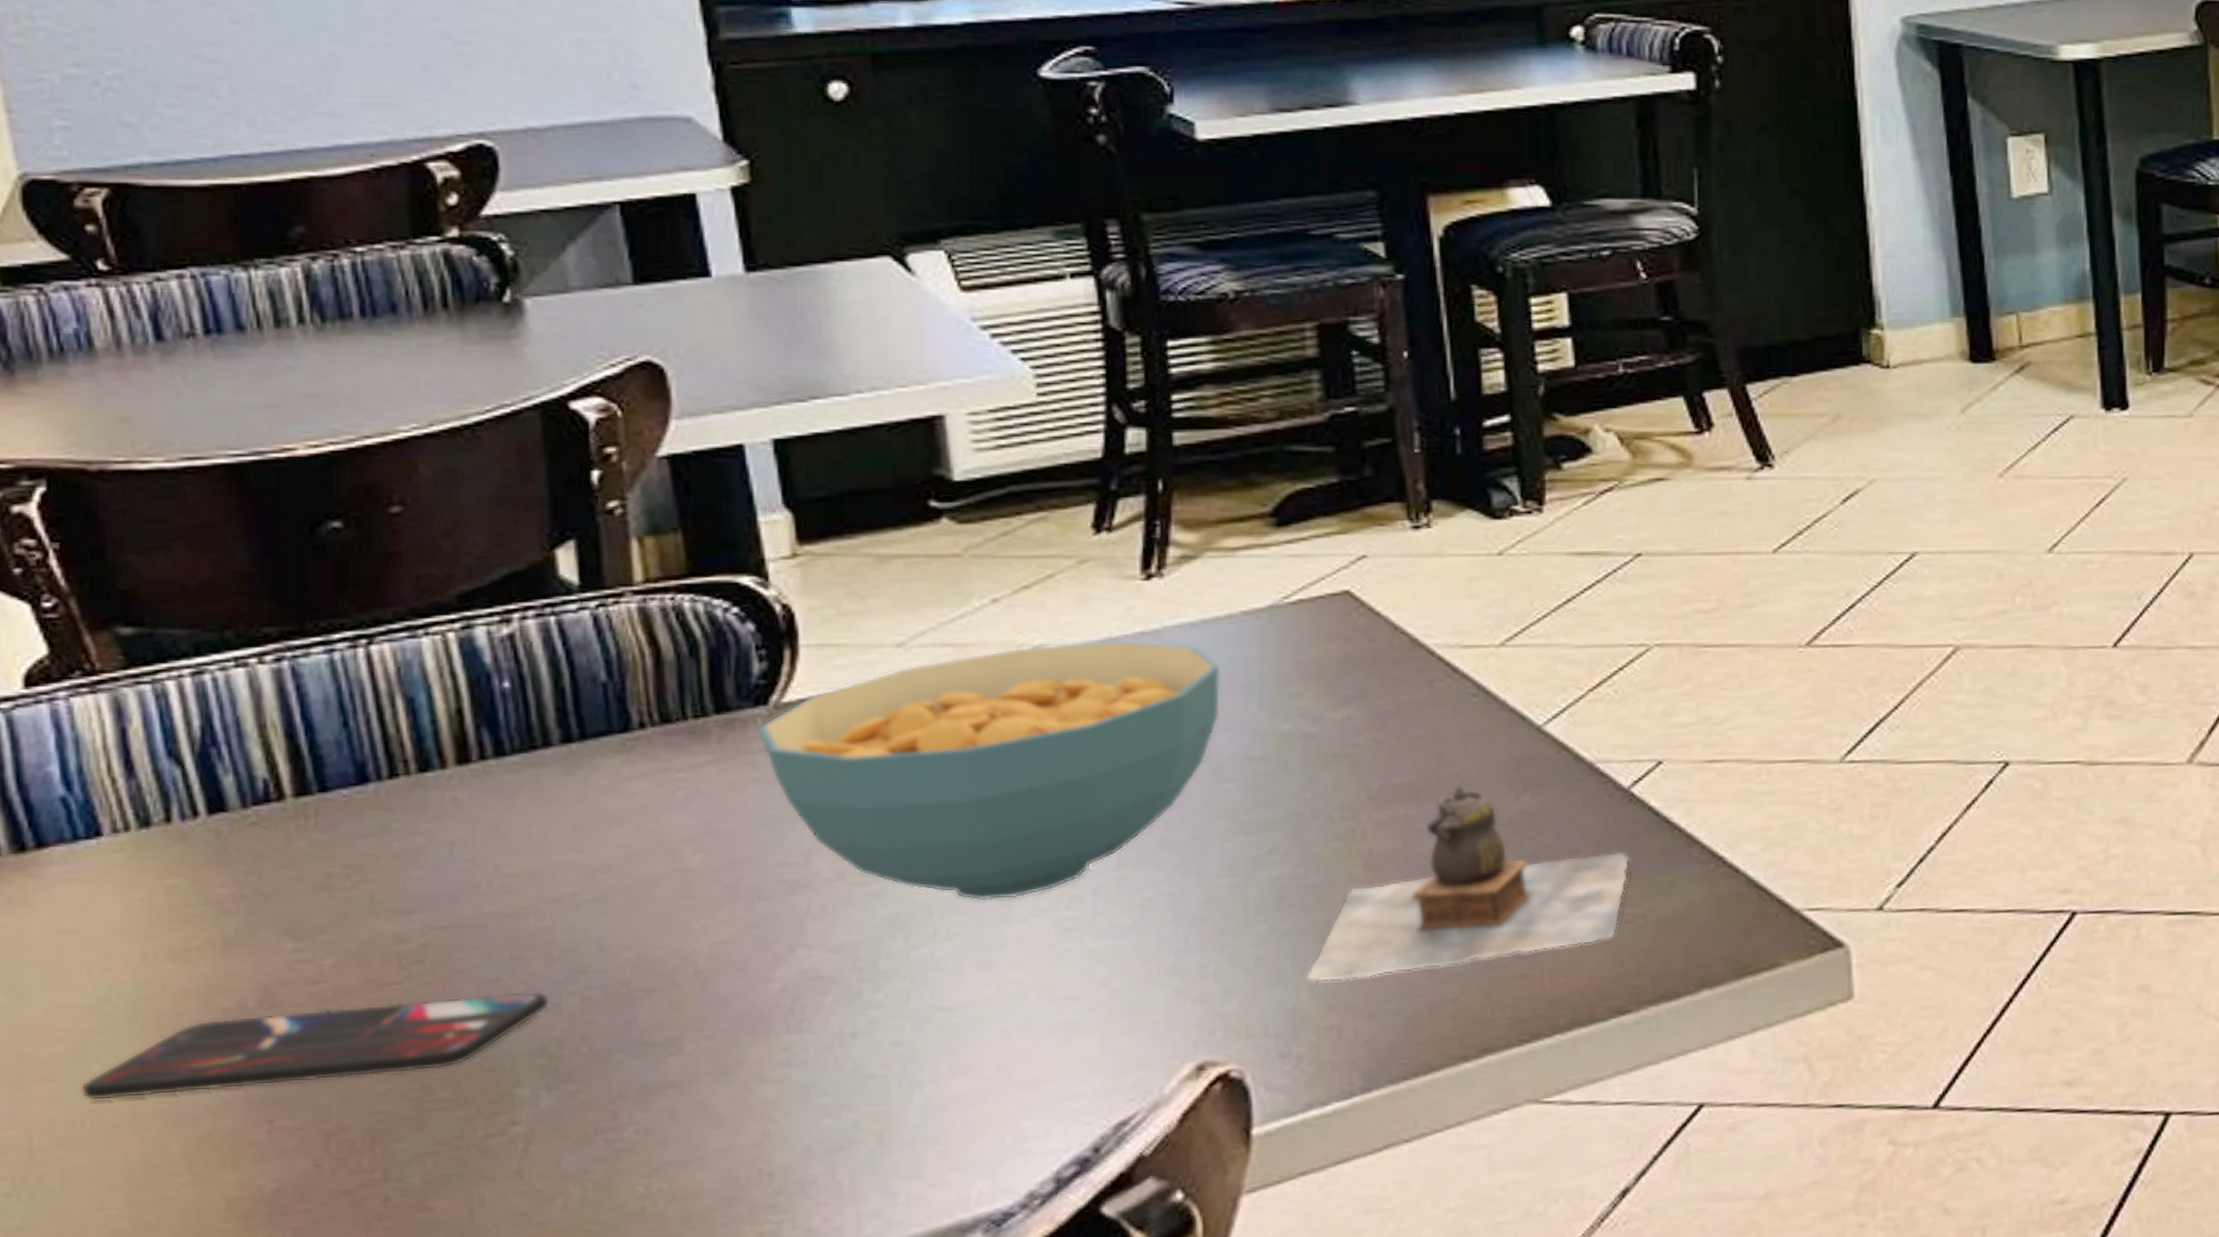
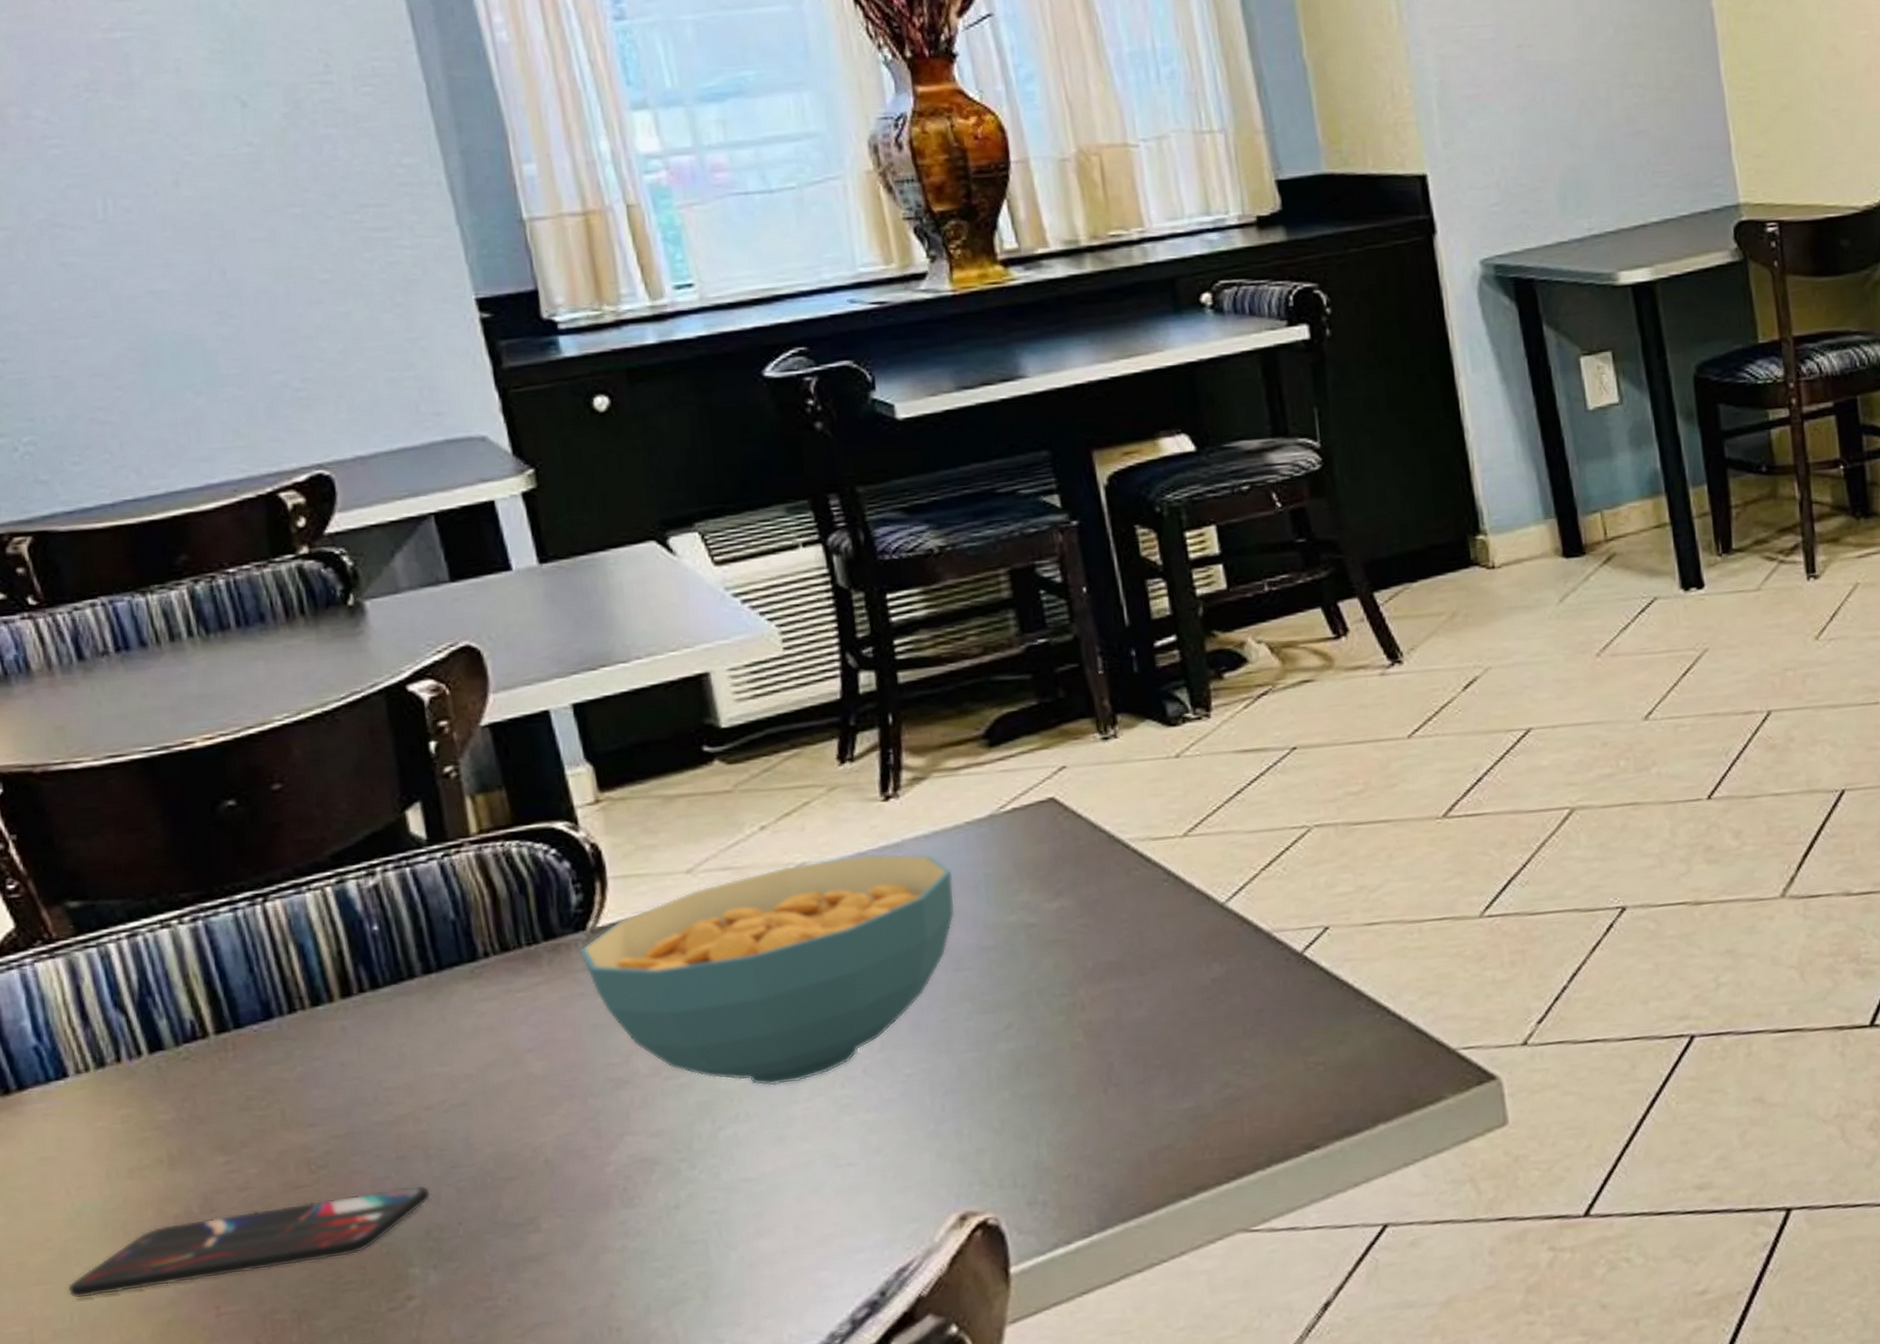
teapot: present [1305,785,1630,982] -> none [1044,959,1308,1138]

